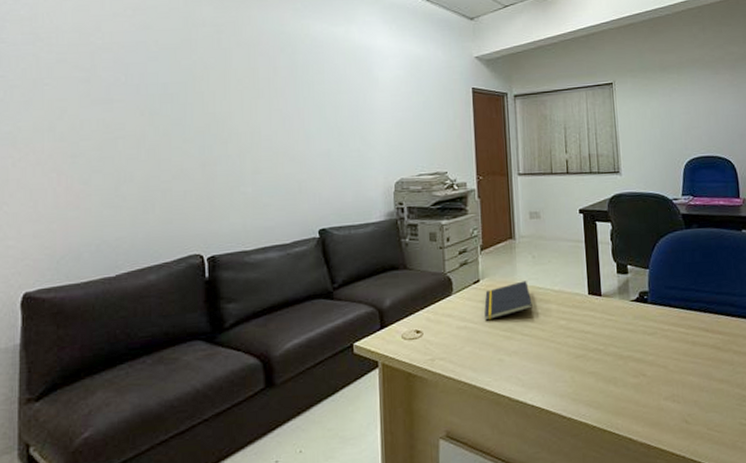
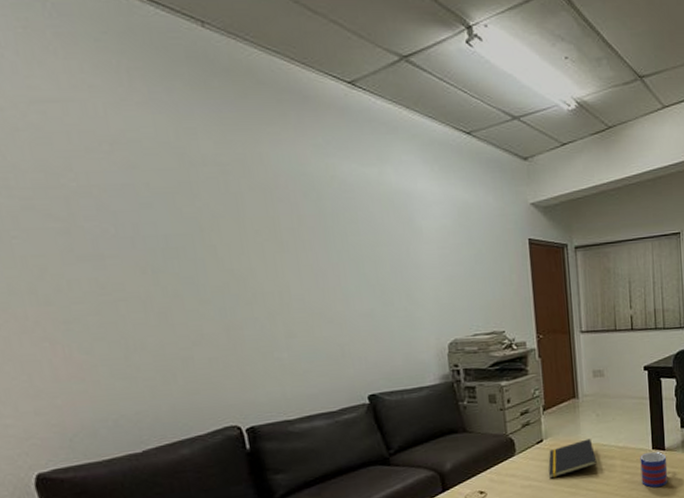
mug: none [576,297,605,337] -> present [640,451,668,488]

